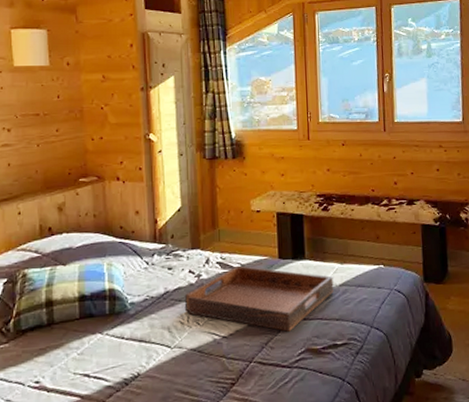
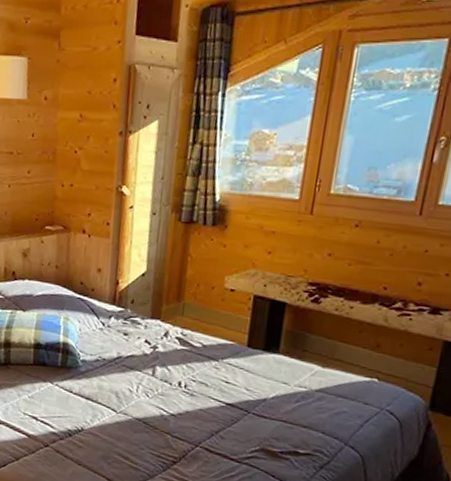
serving tray: present [184,265,334,332] -> none [135,345,309,426]

